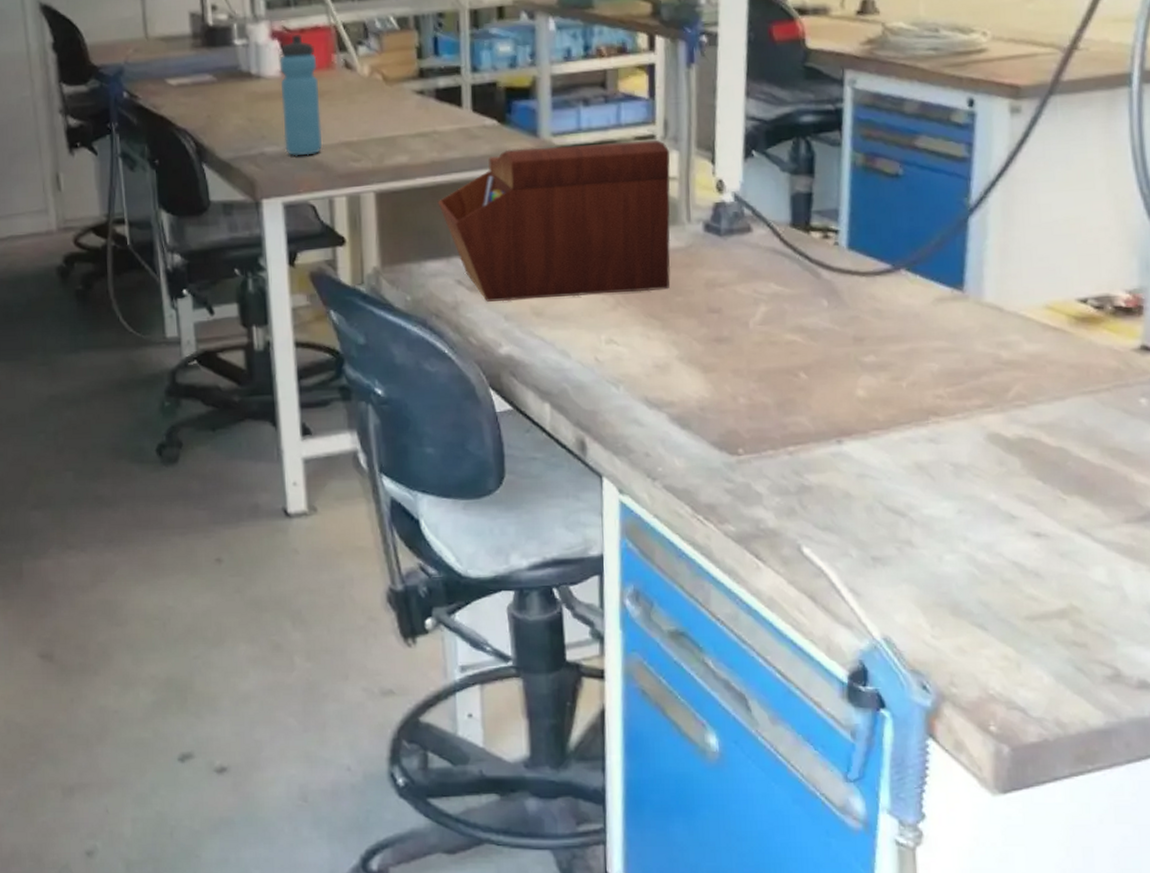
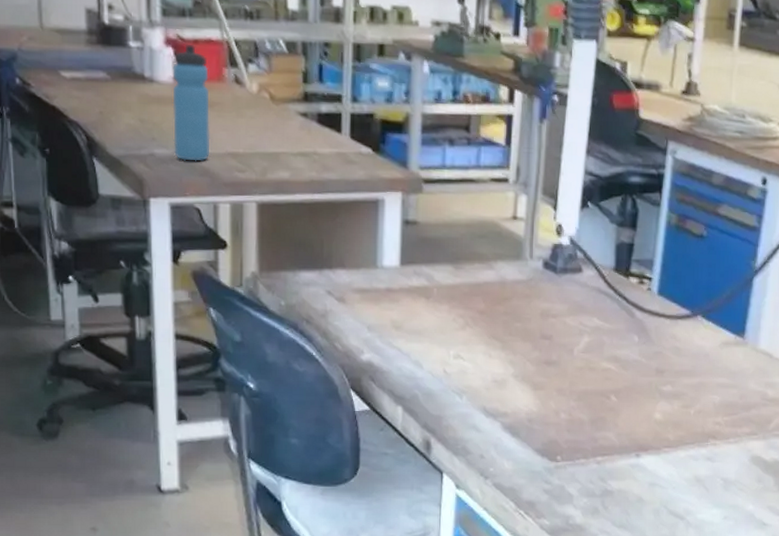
sewing box: present [437,140,671,302] -> none [314,177,519,316]

